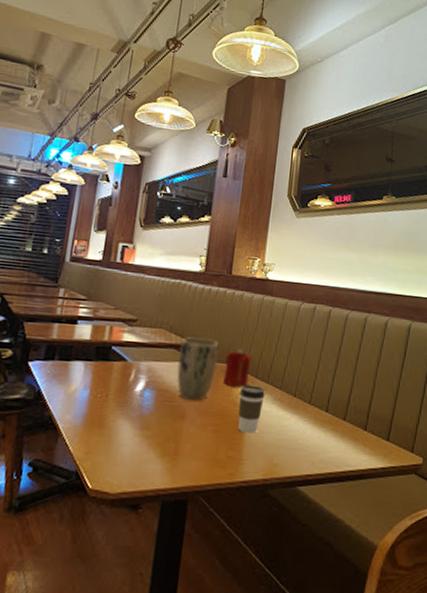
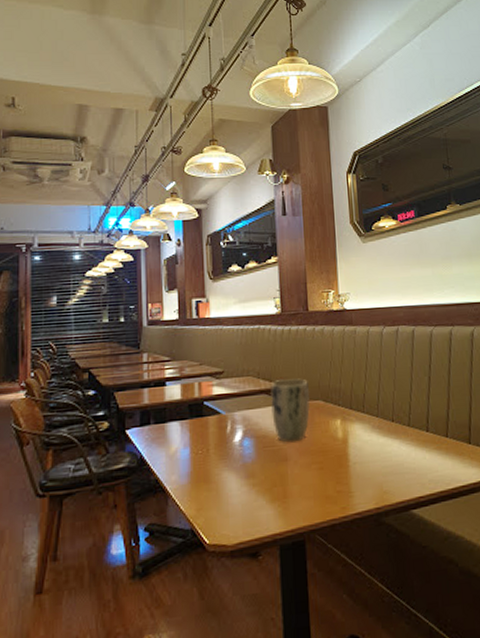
candle: present [223,347,252,388] -> none [317,382,344,422]
coffee cup: present [238,385,265,434] -> none [337,417,363,466]

